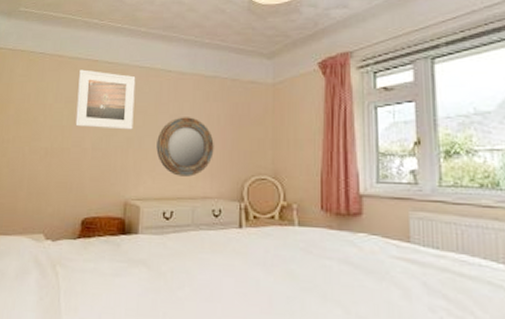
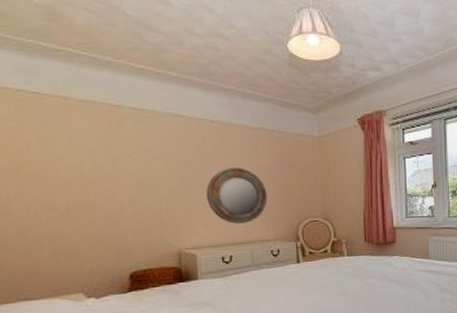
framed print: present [75,69,136,130] -> none [97,115,177,181]

